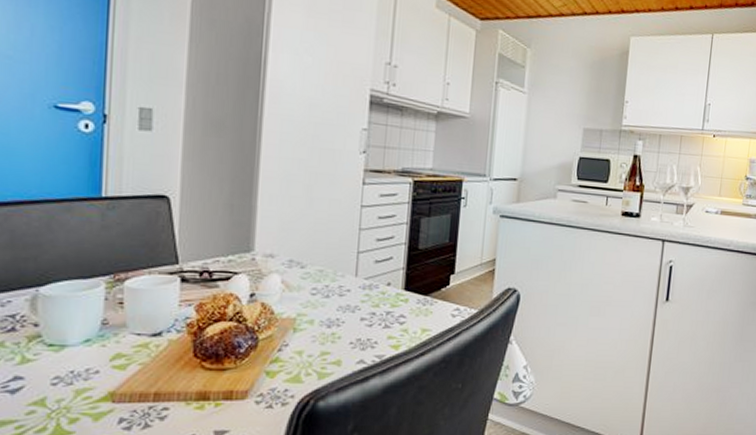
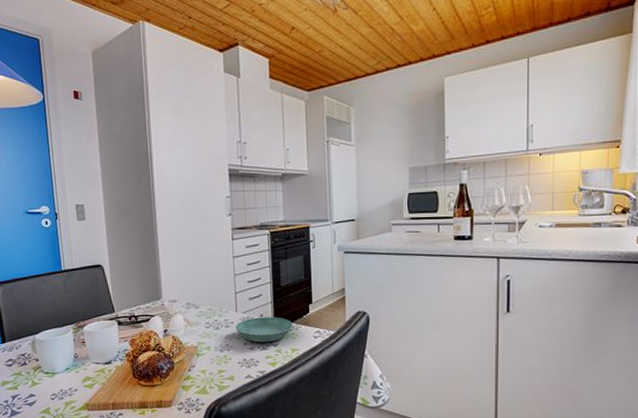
saucer: none [352,286,428,319] -> present [235,317,293,343]

